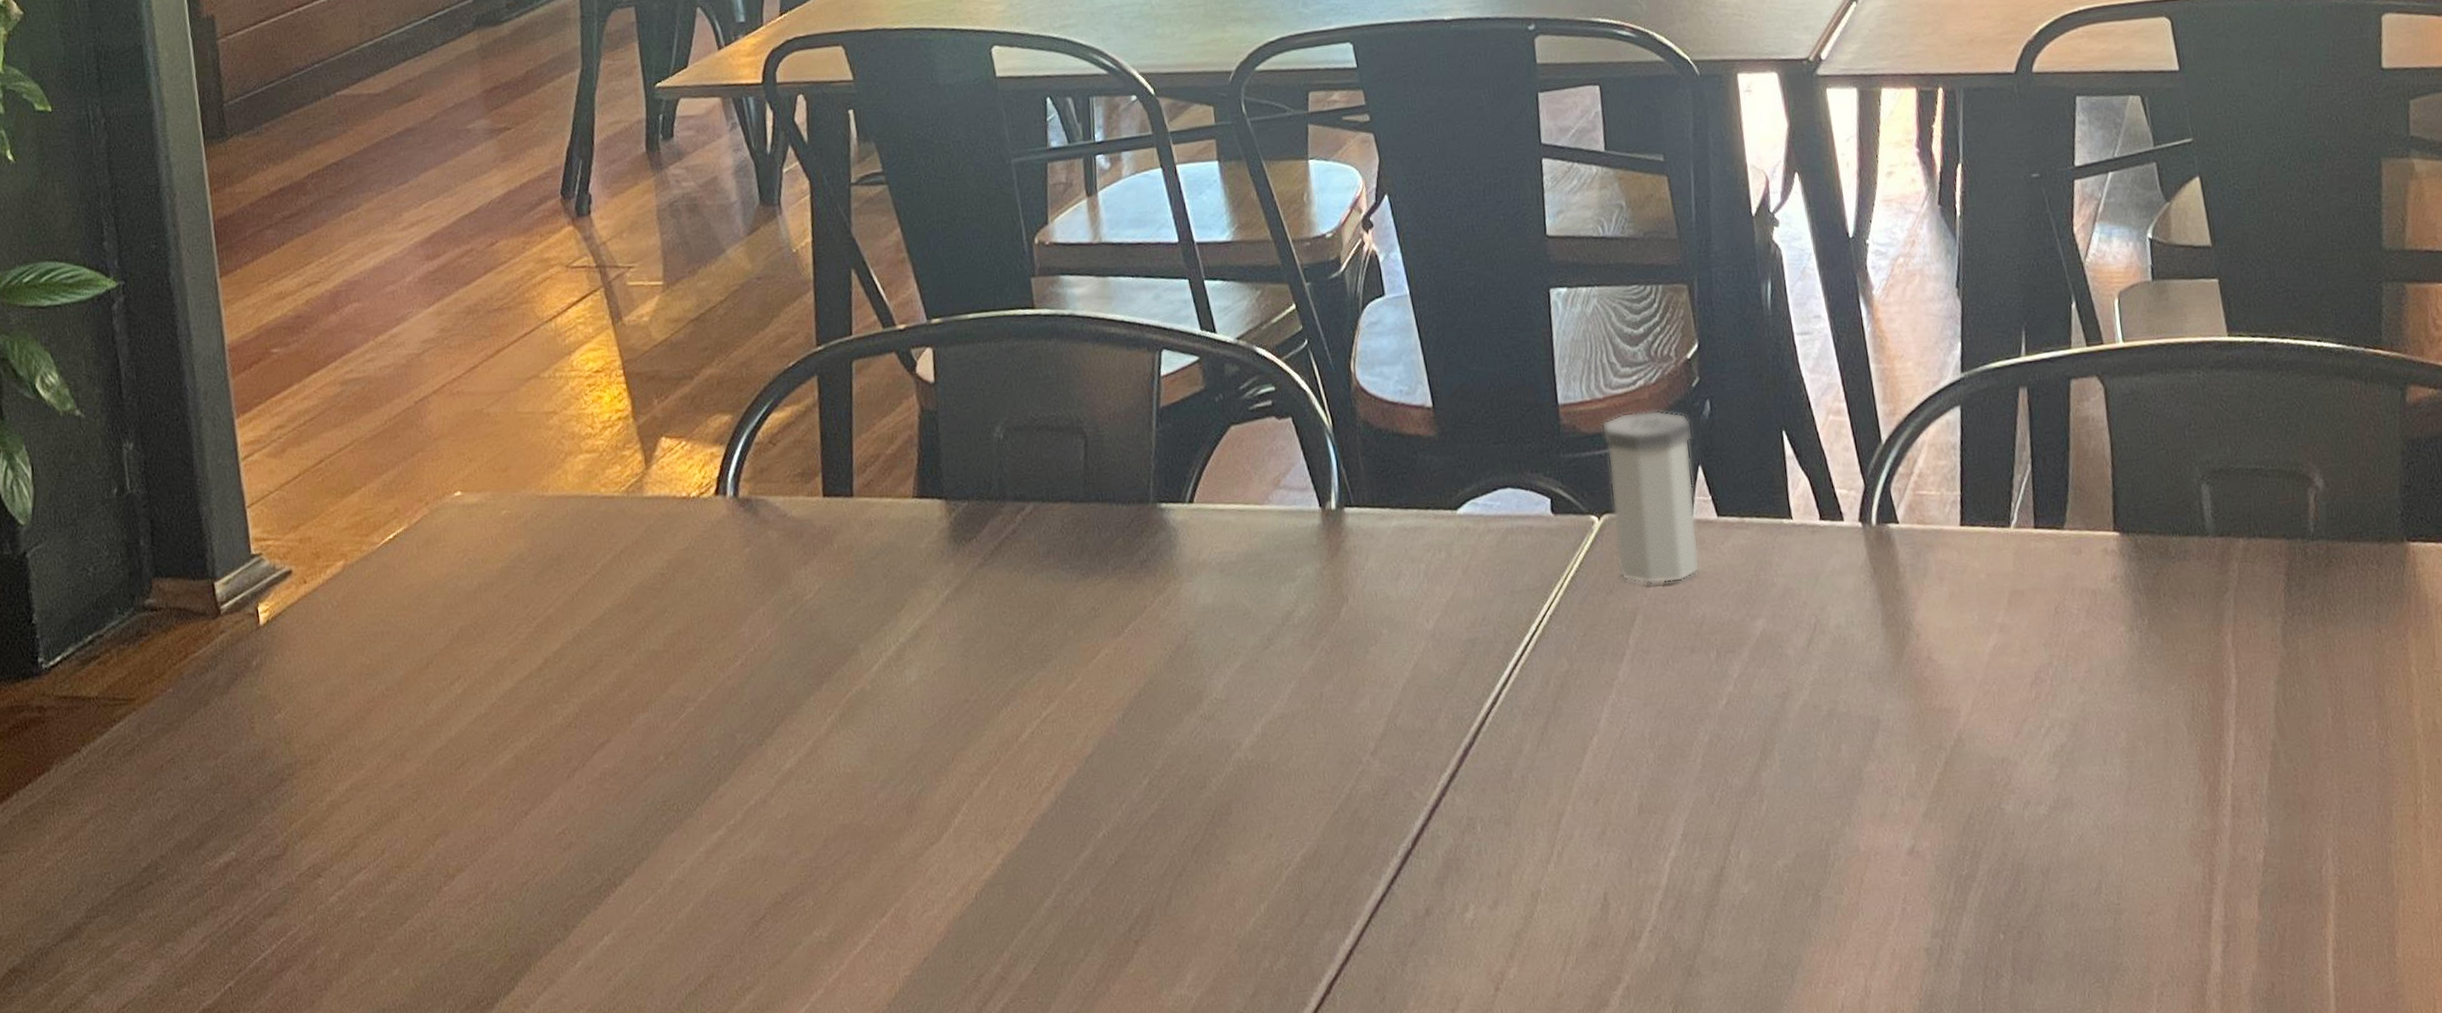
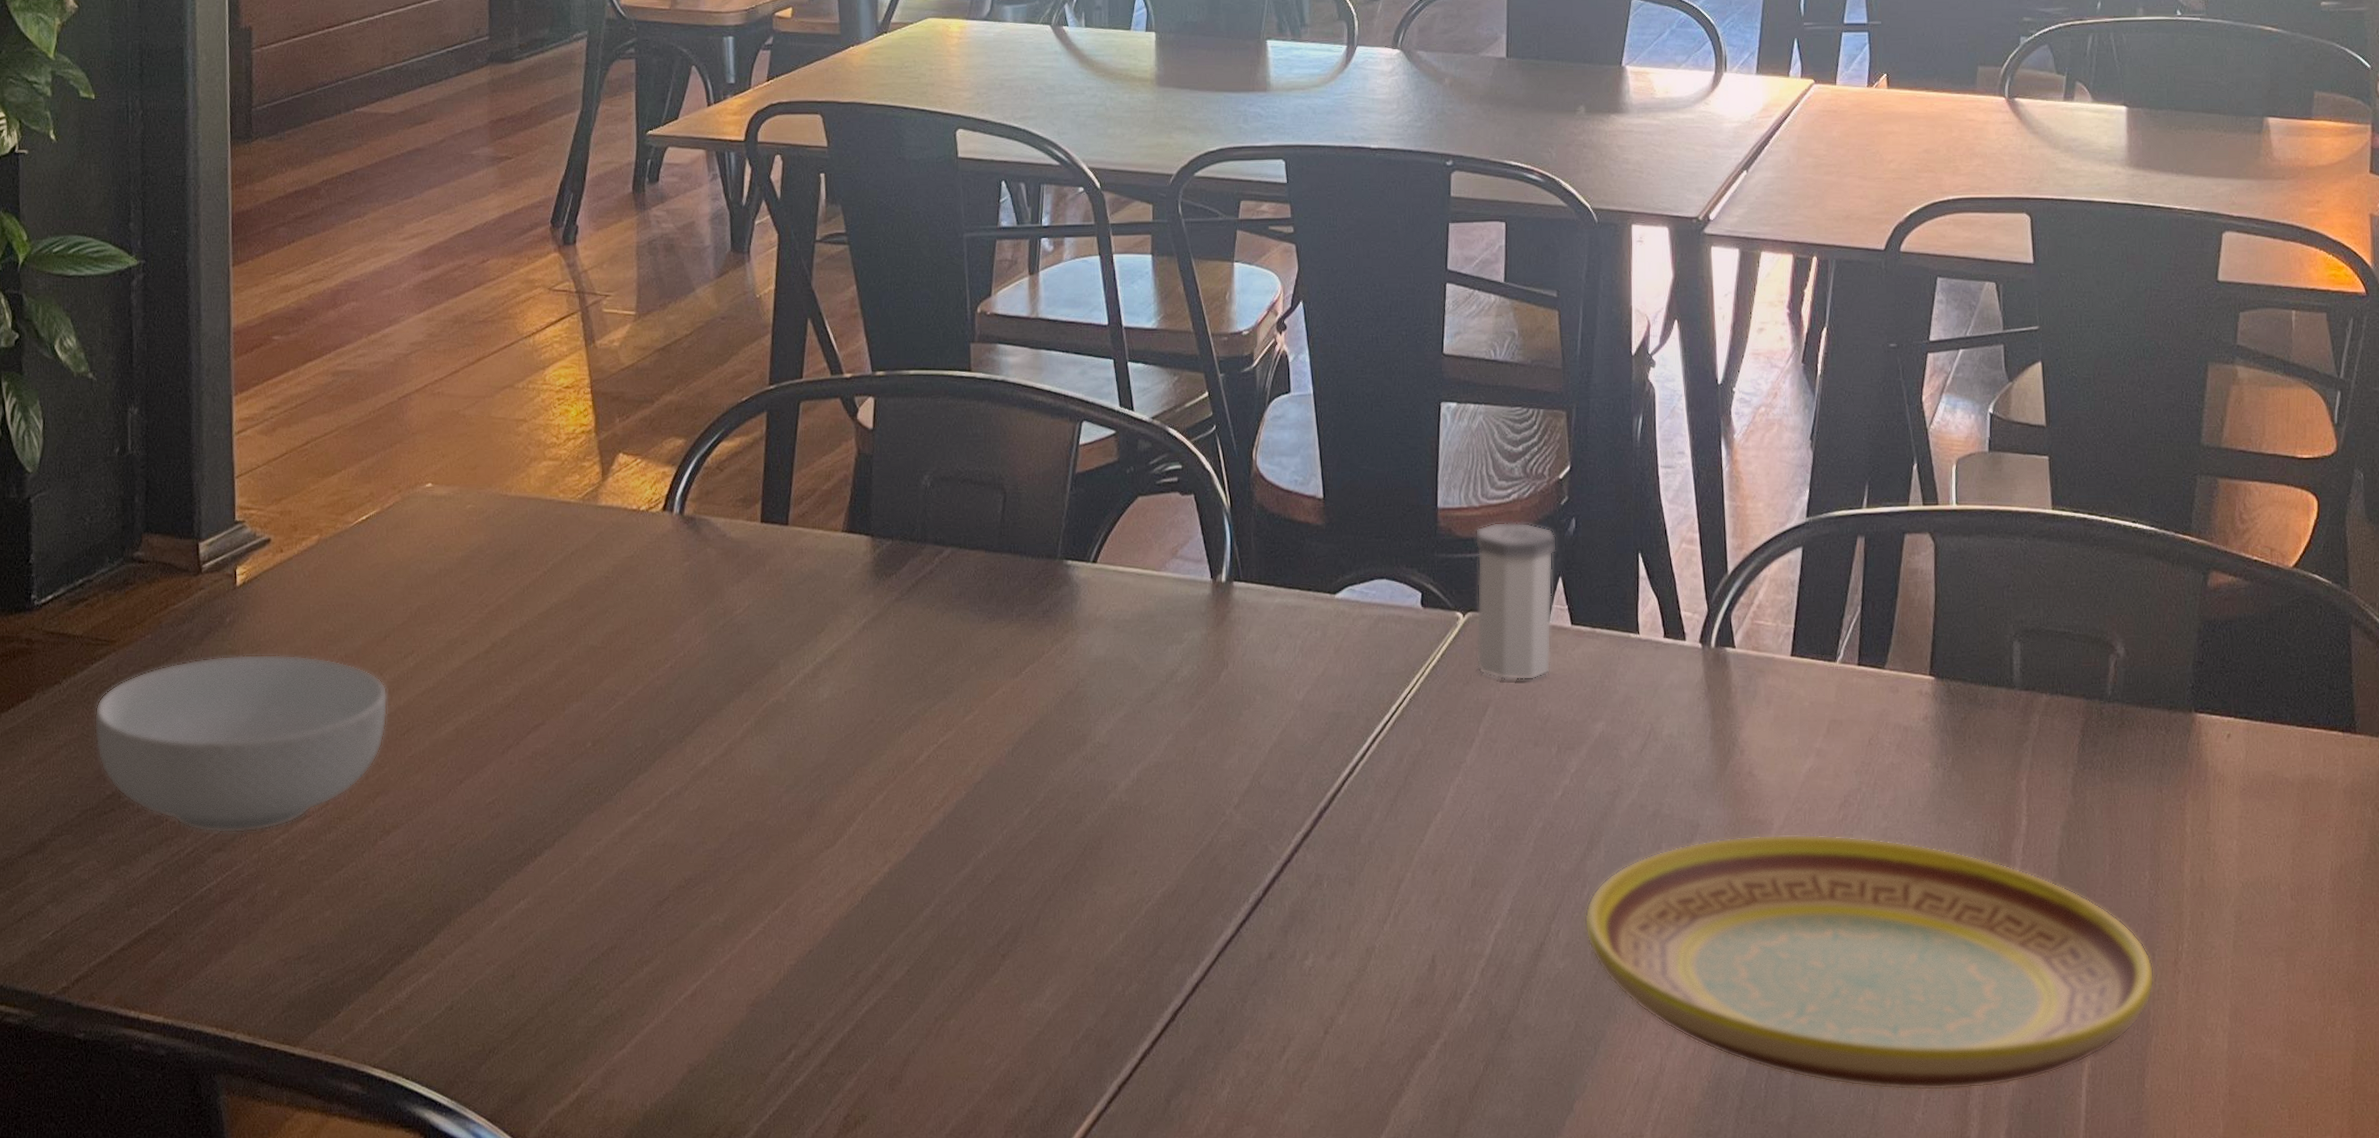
cereal bowl: none [119,693,439,897] -> present [94,654,388,833]
plate: none [1765,715,2395,989] -> present [1584,834,2154,1091]

